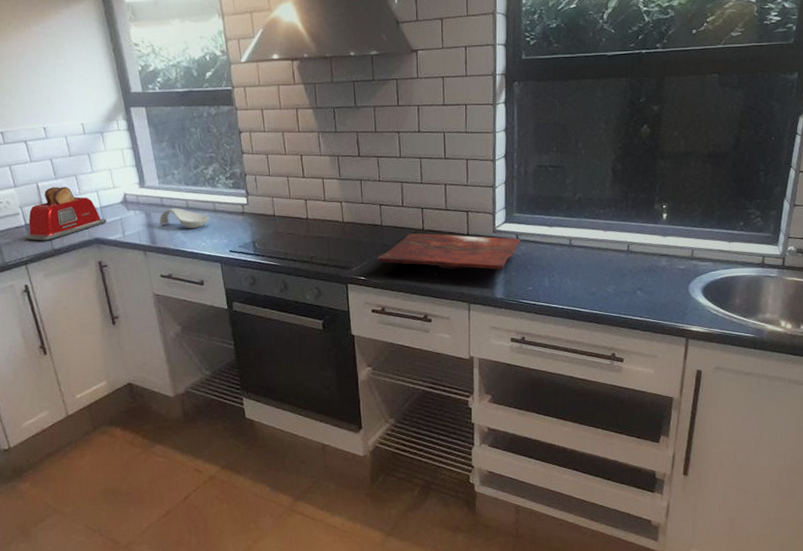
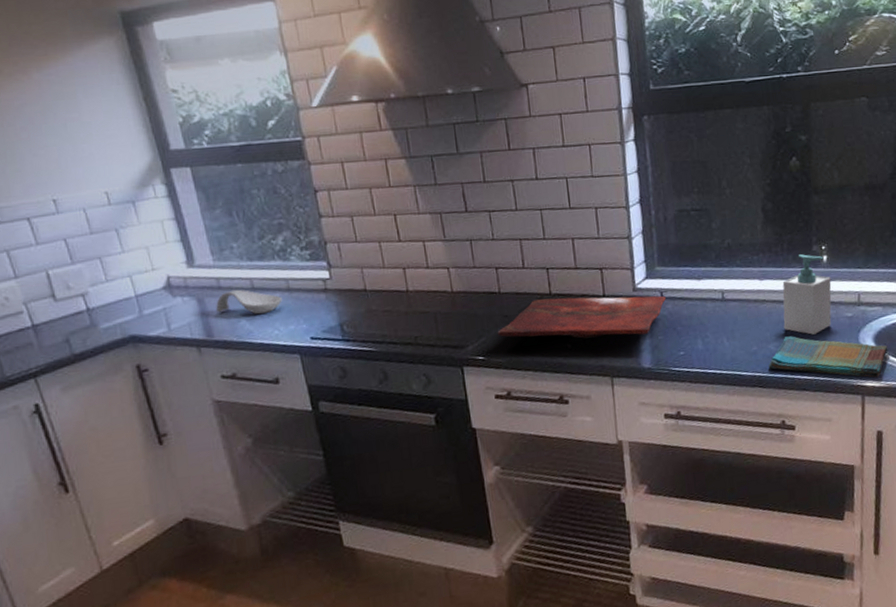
toaster: present [23,187,107,241] -> none [29,273,145,346]
dish towel: none [605,281,715,324] -> present [768,336,888,378]
soap bottle: none [622,211,668,282] -> present [782,254,832,335]

